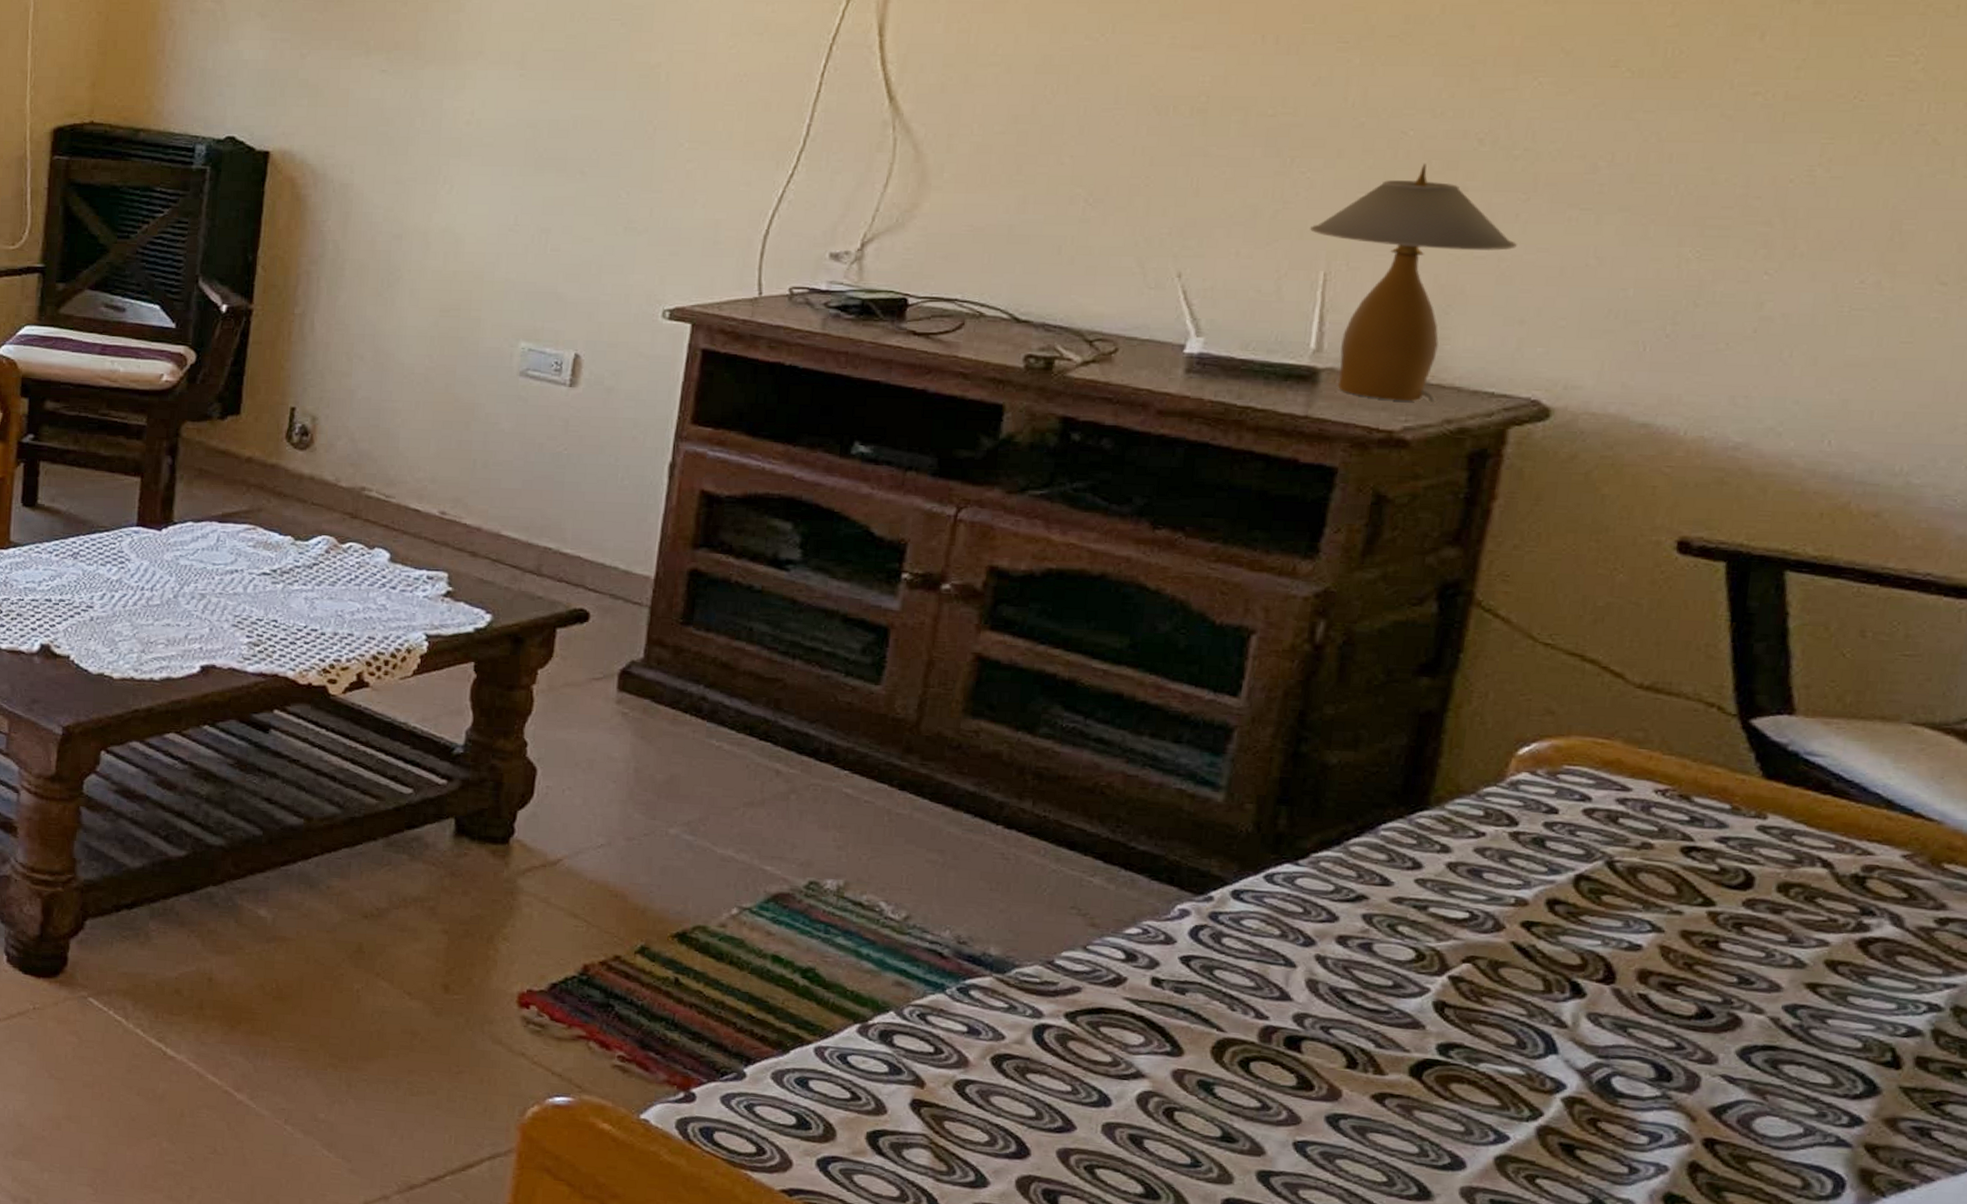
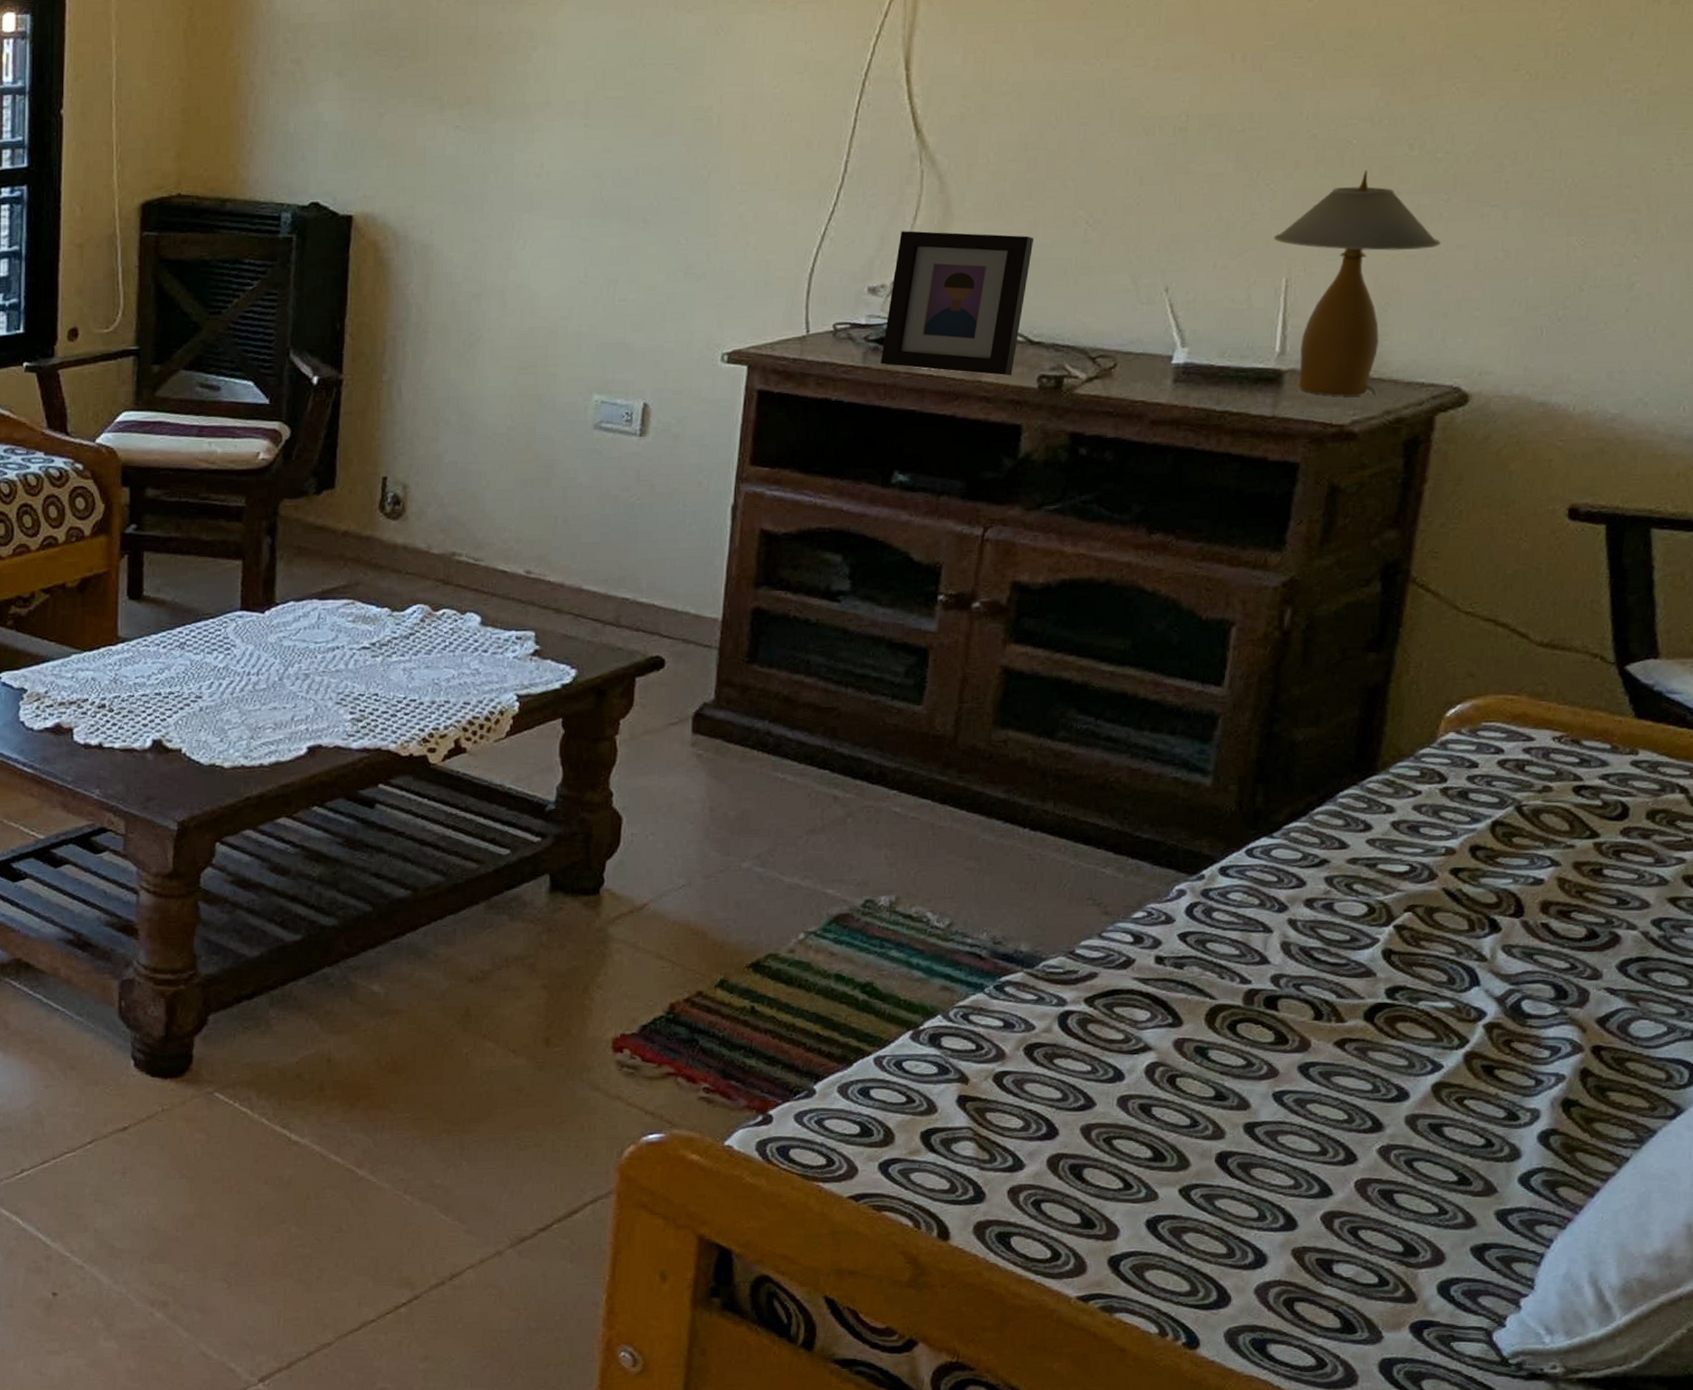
picture frame: none [842,198,1024,354] -> present [880,231,1035,376]

